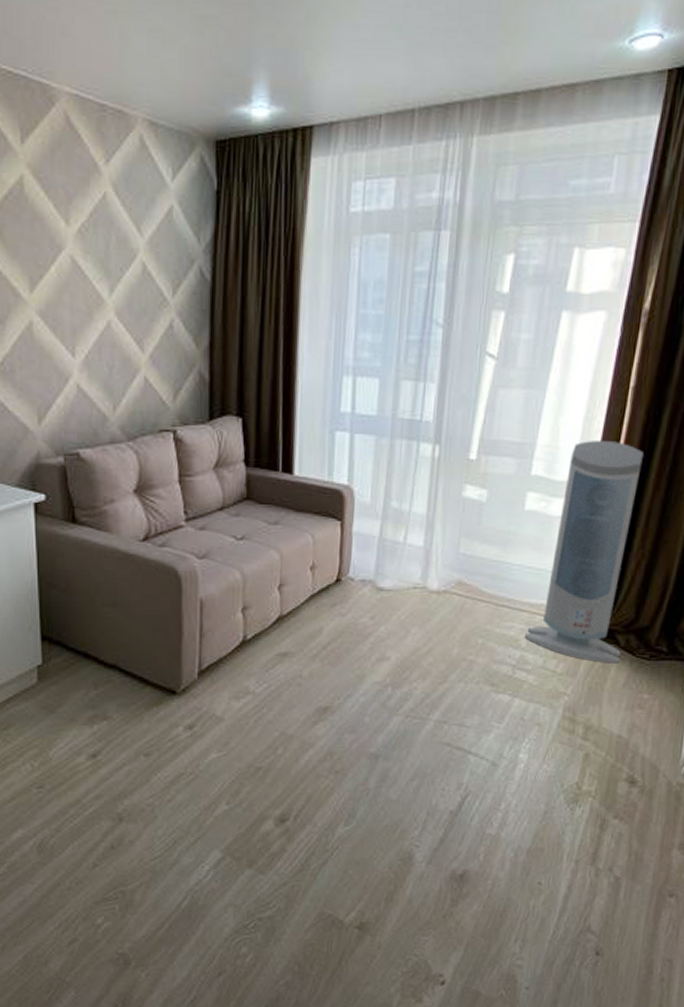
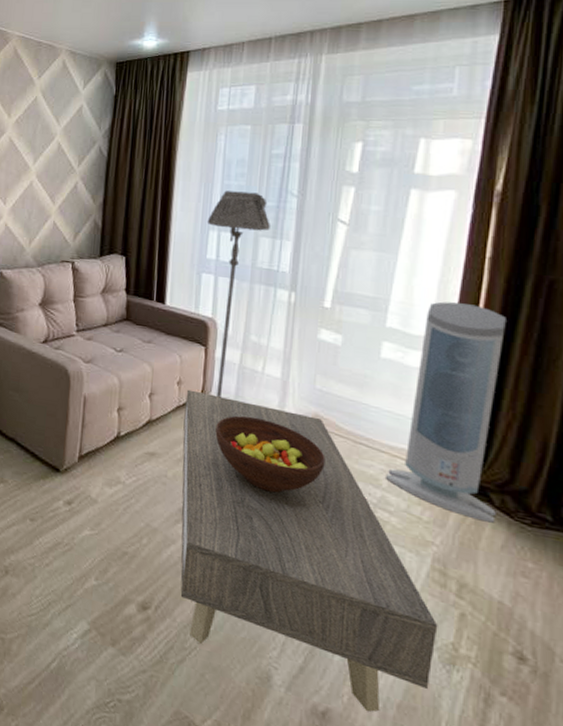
coffee table: none [318,574,566,864] -> present [180,389,438,713]
floor lamp: none [339,323,413,579] -> present [207,190,270,398]
fruit bowl: none [354,594,468,673] -> present [215,415,325,493]

